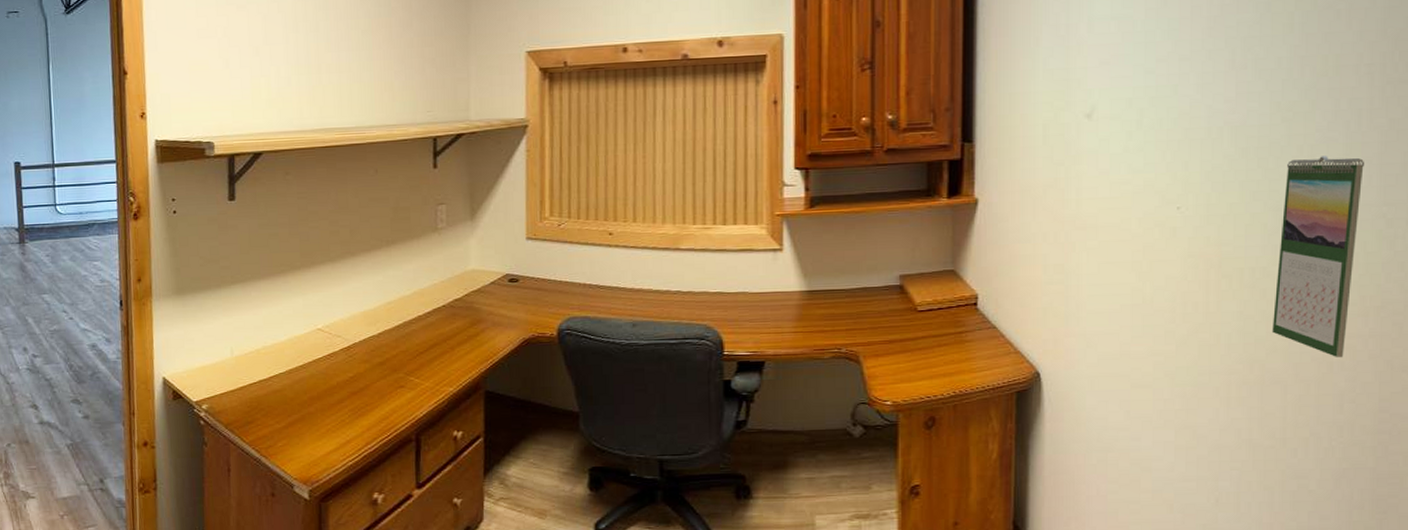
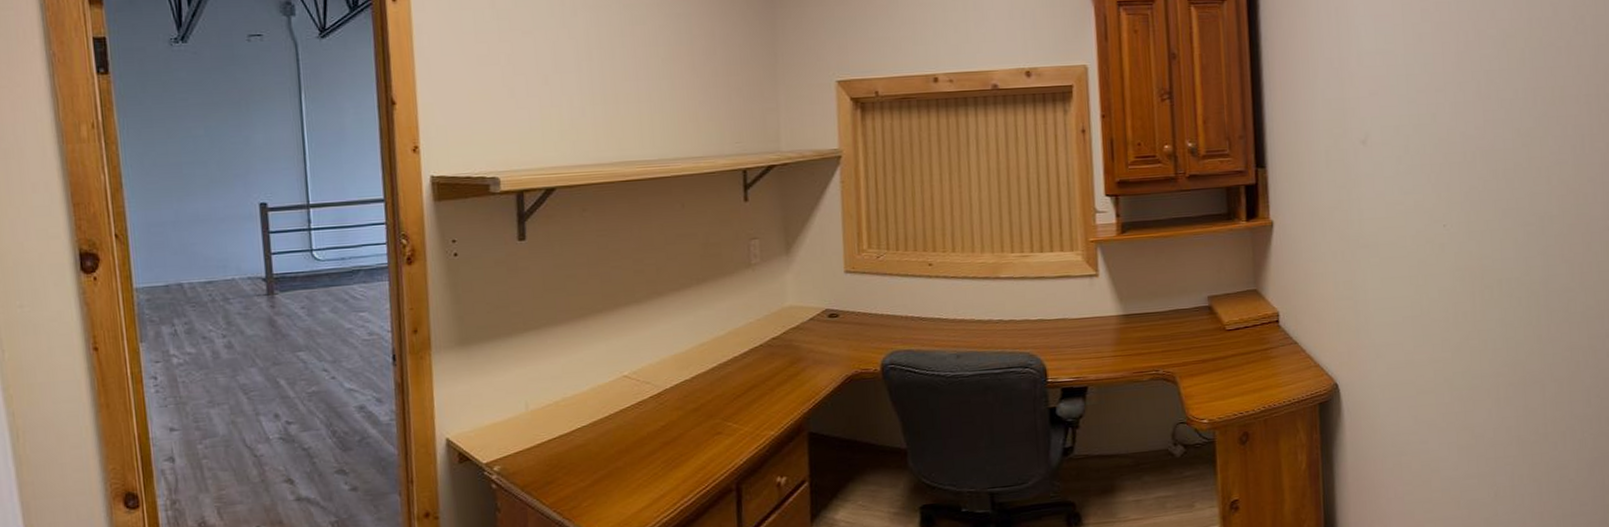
calendar: present [1272,156,1364,358] -> none [1528,176,1590,357]

